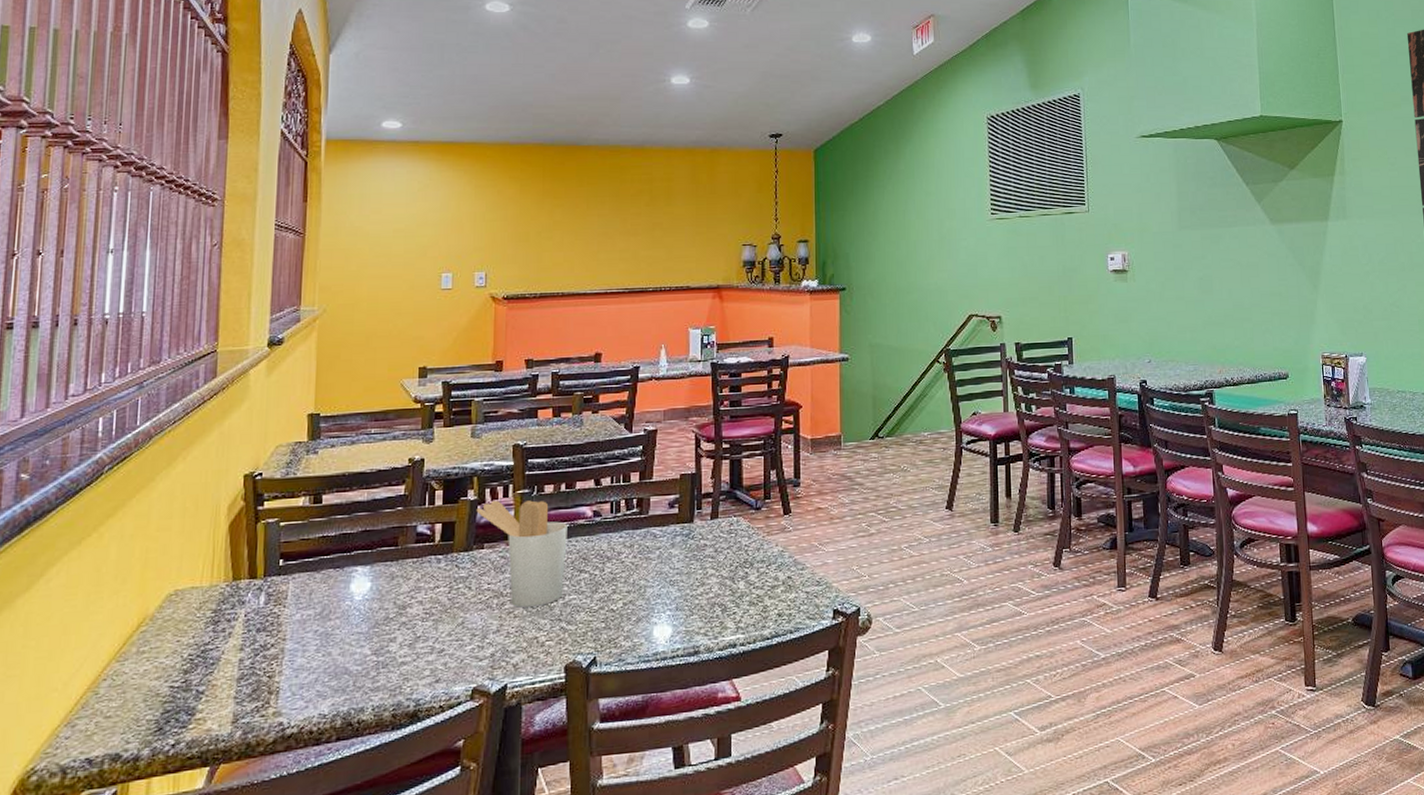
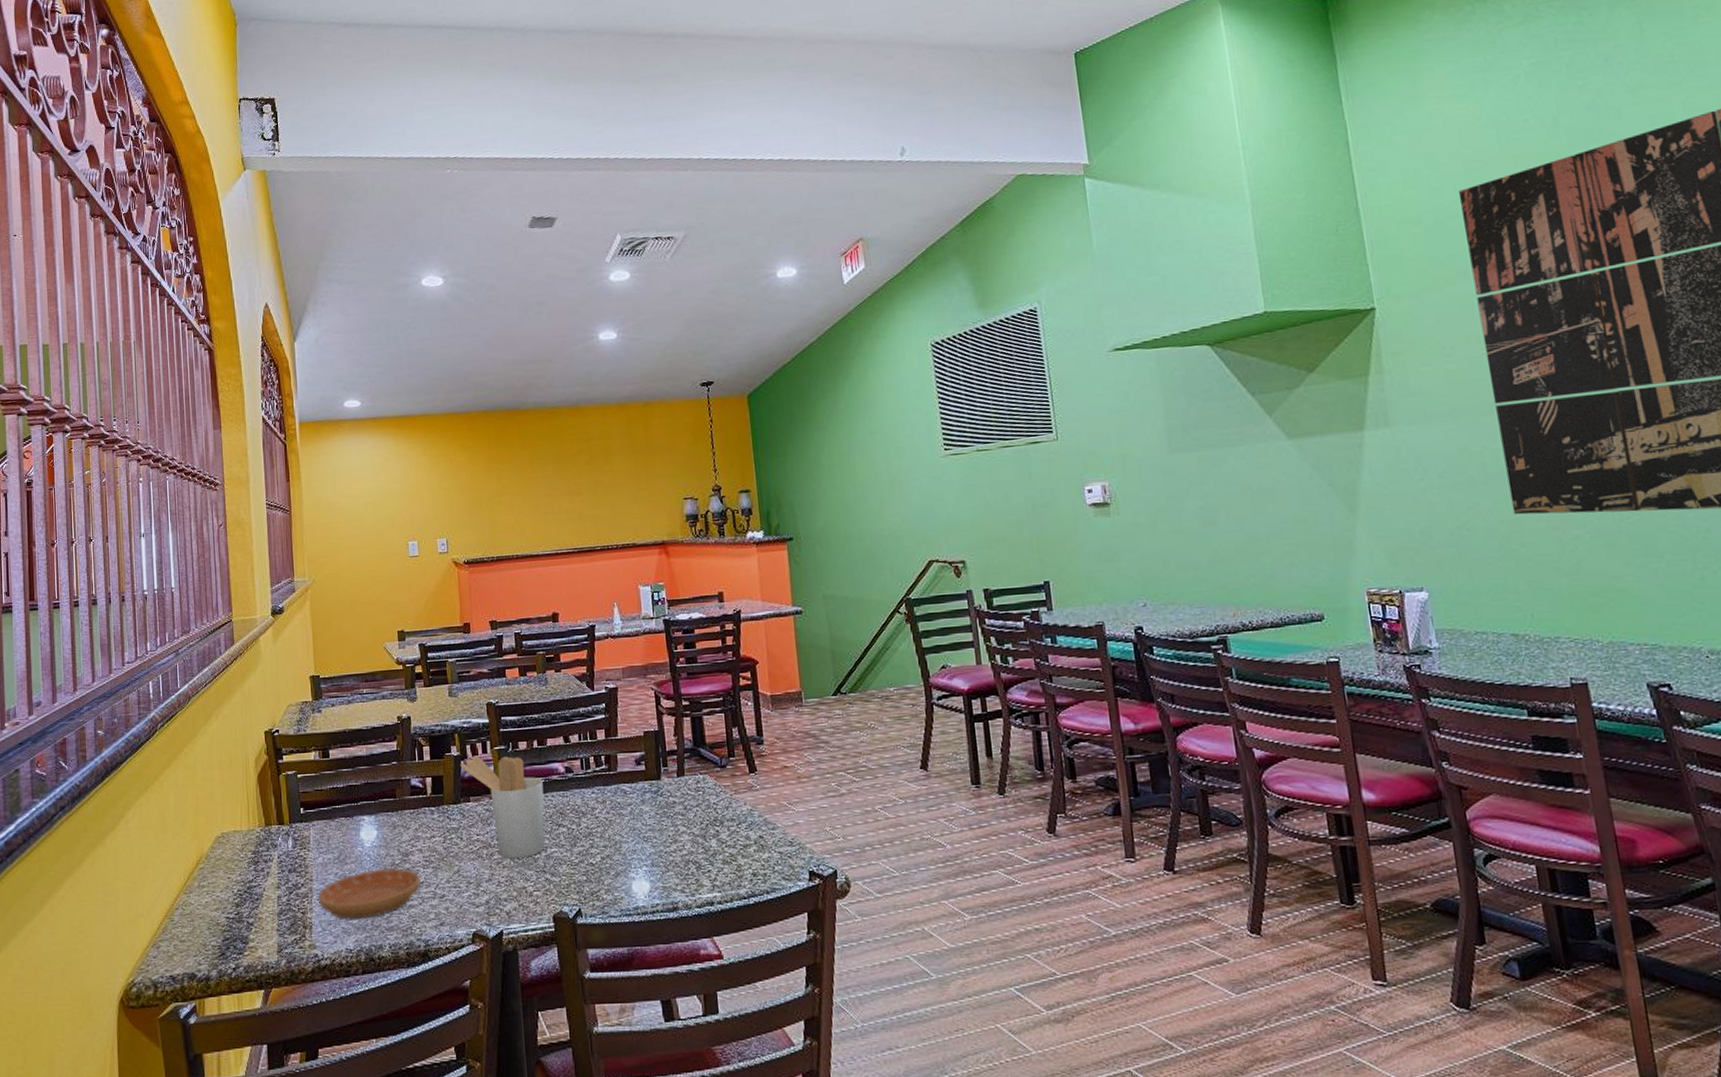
saucer: none [290,622,418,682] -> present [318,868,421,920]

